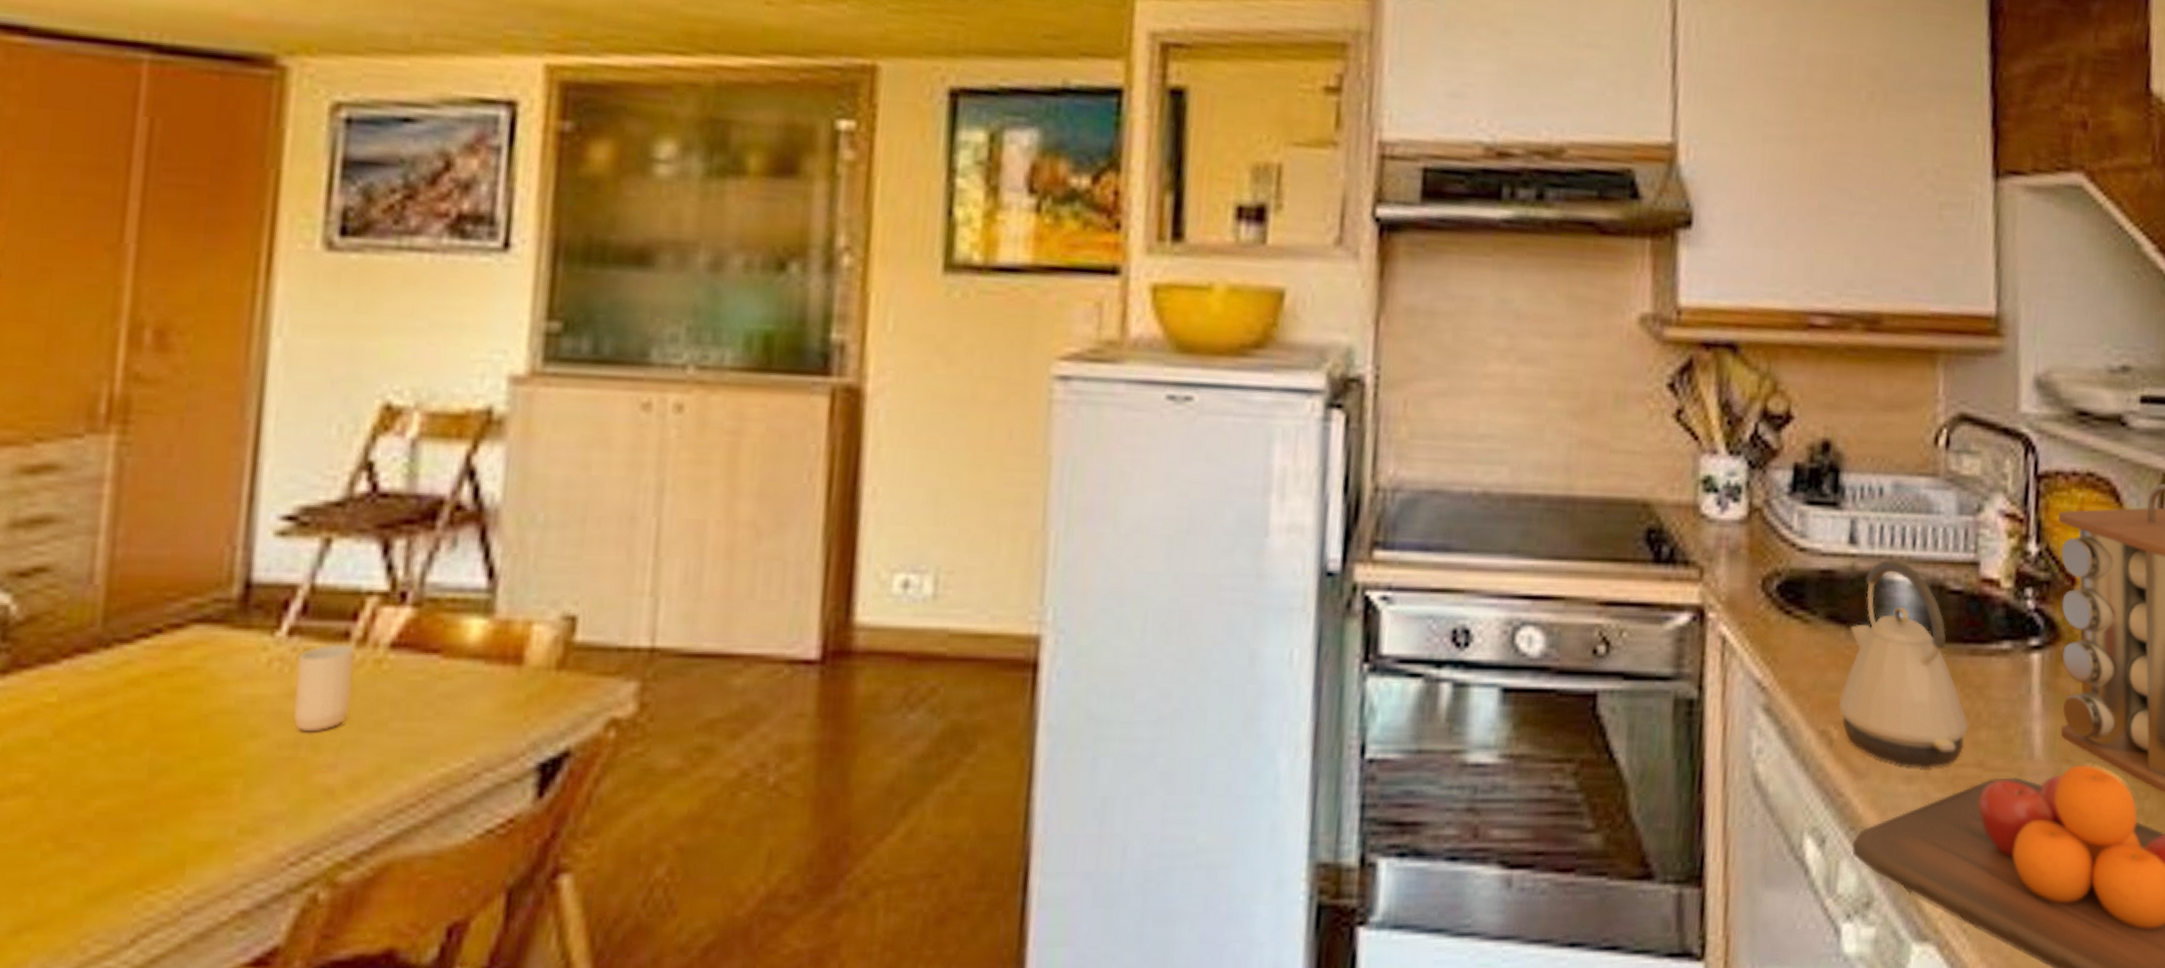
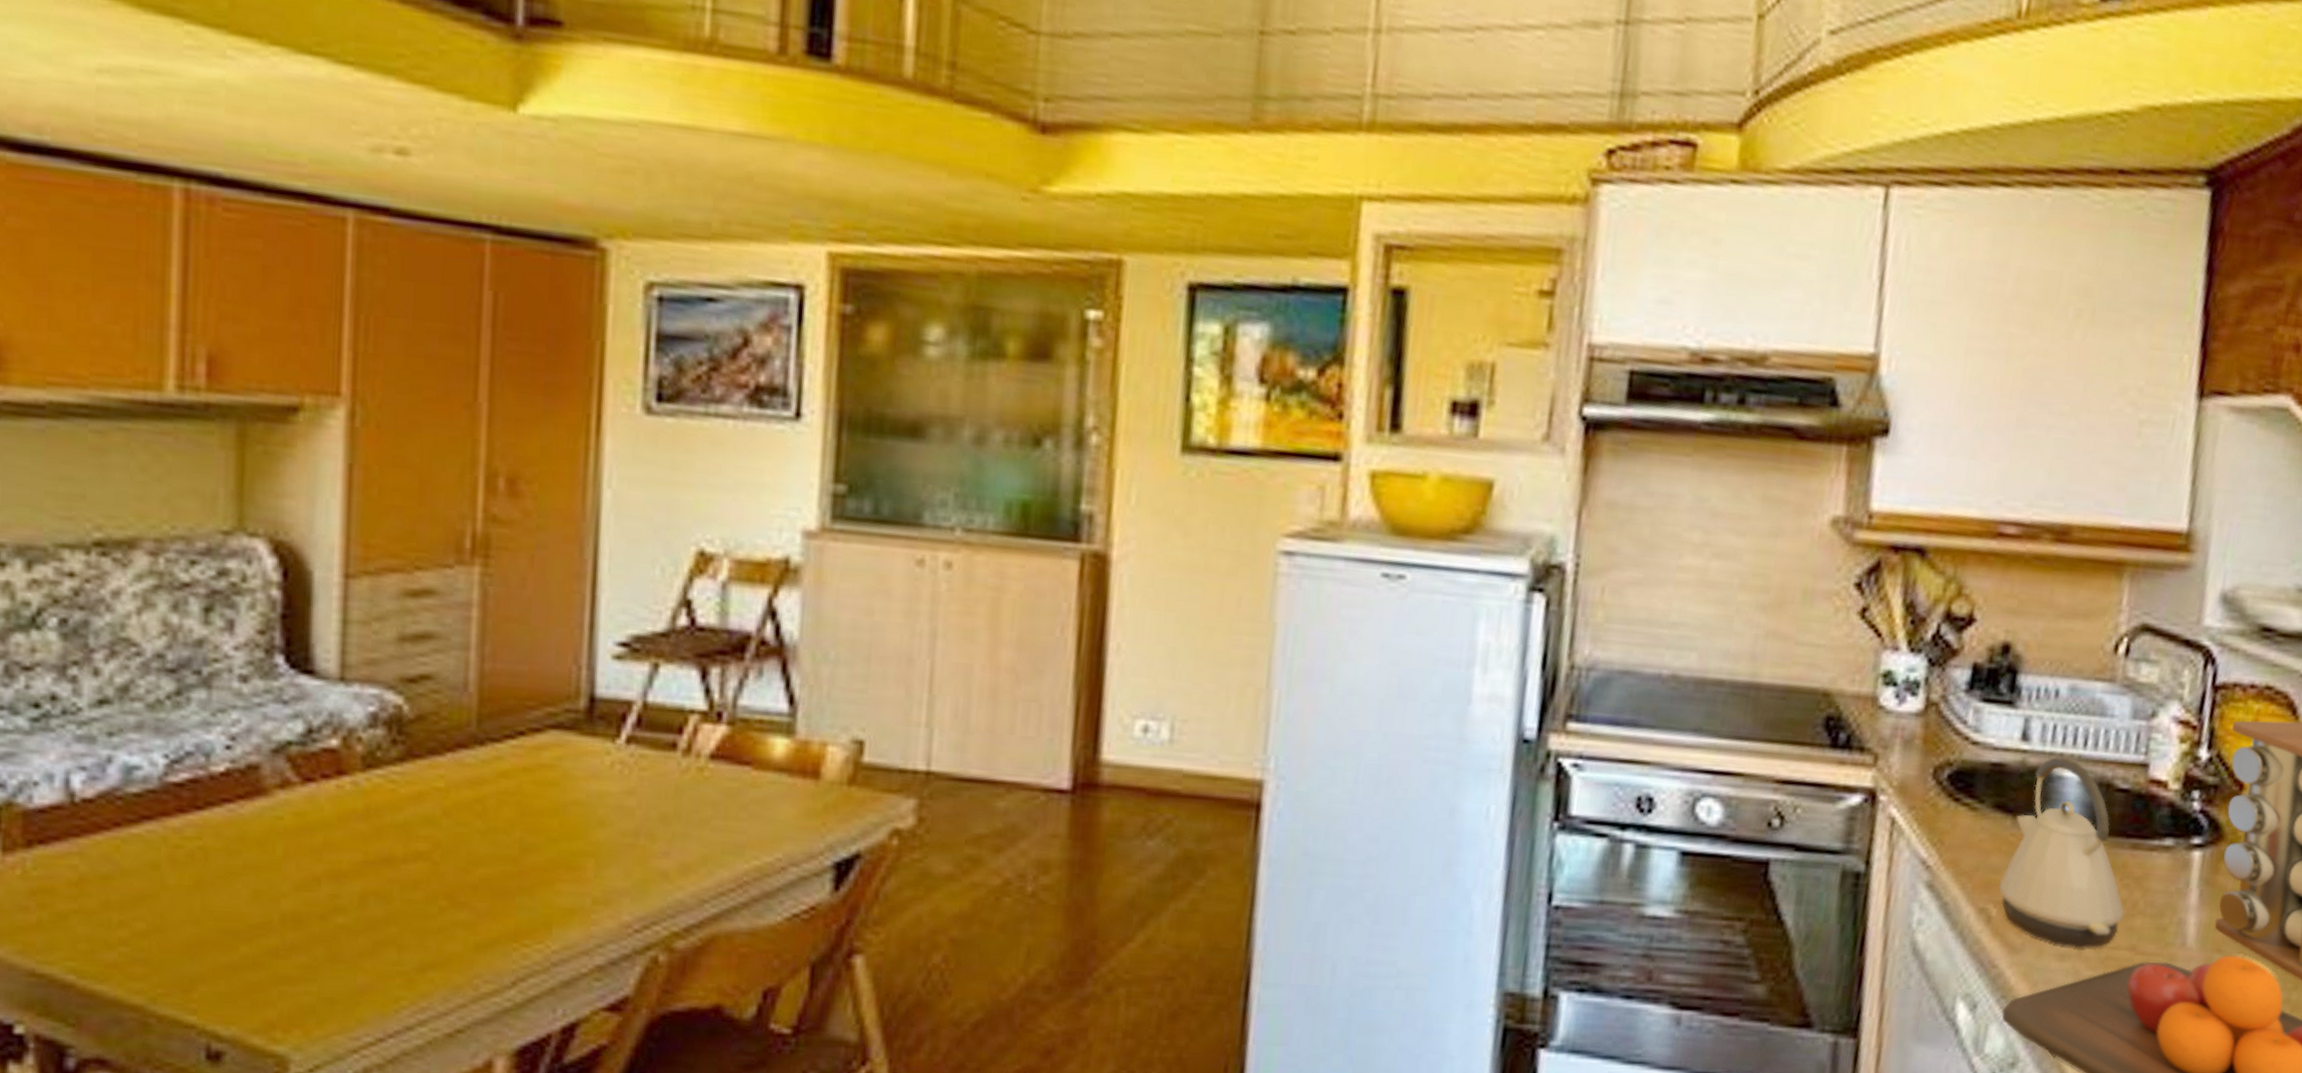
cup: present [293,644,355,732] -> none [632,752,682,825]

